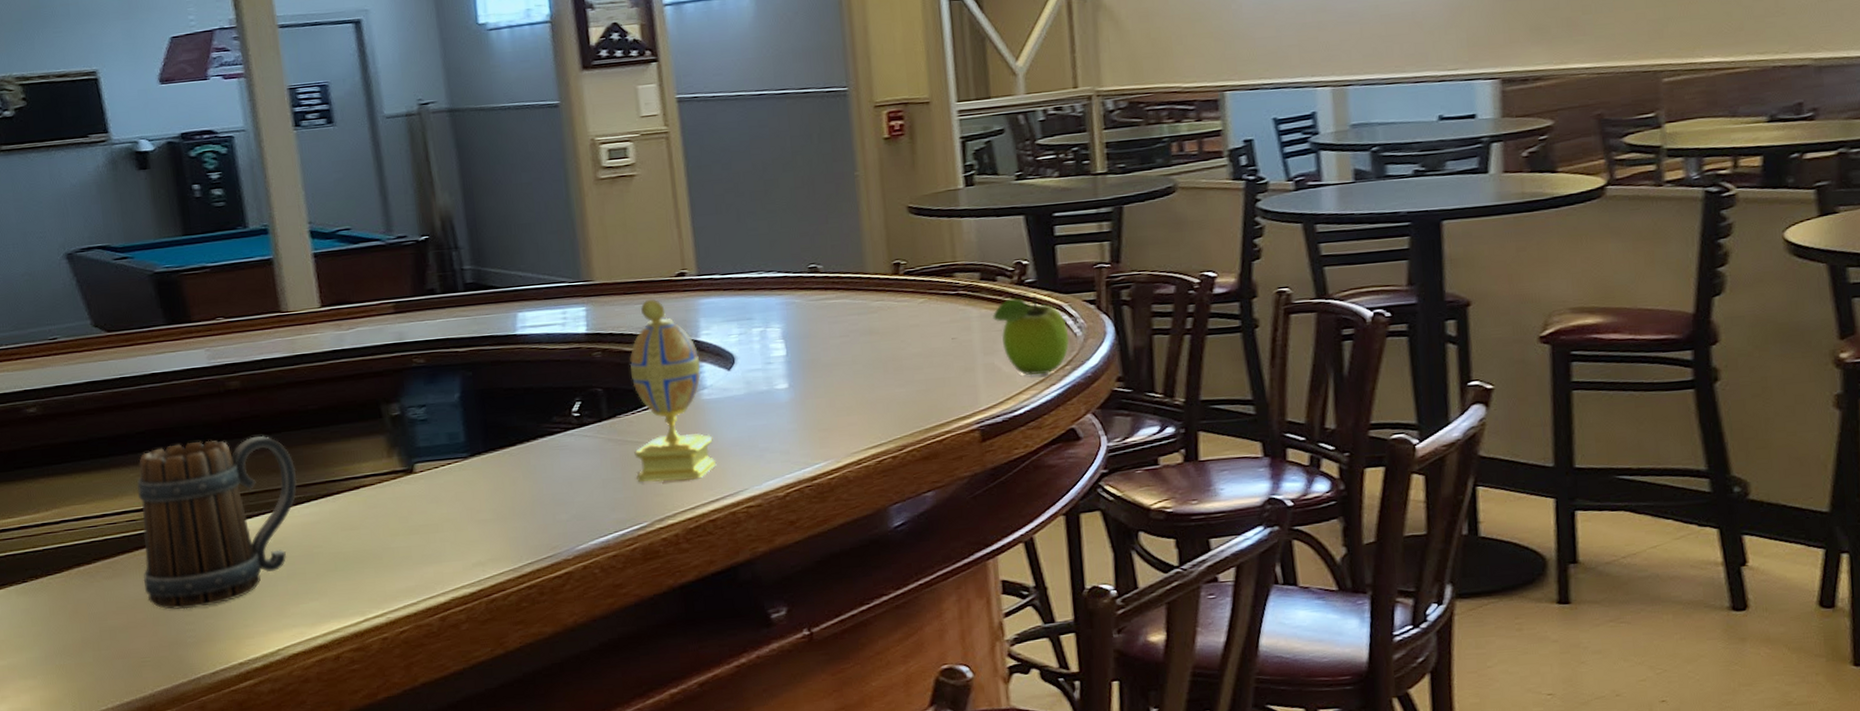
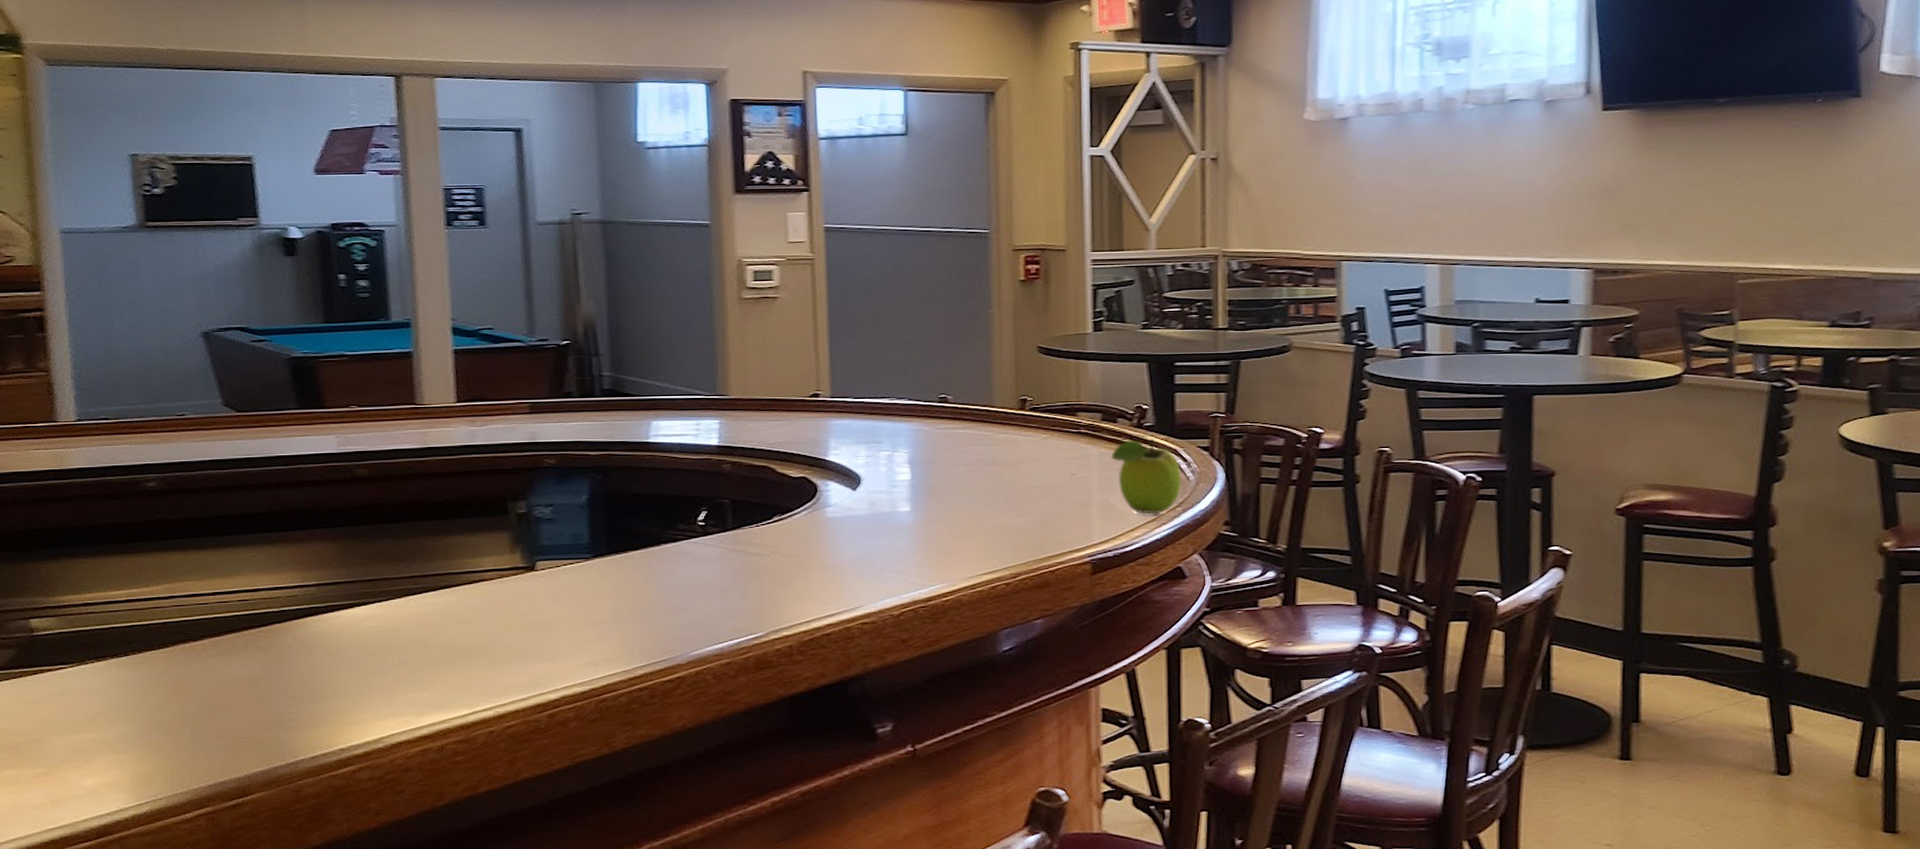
beer mug: present [137,435,297,610] -> none [250,524,417,692]
decorative egg: present [629,299,717,482] -> none [755,416,835,595]

